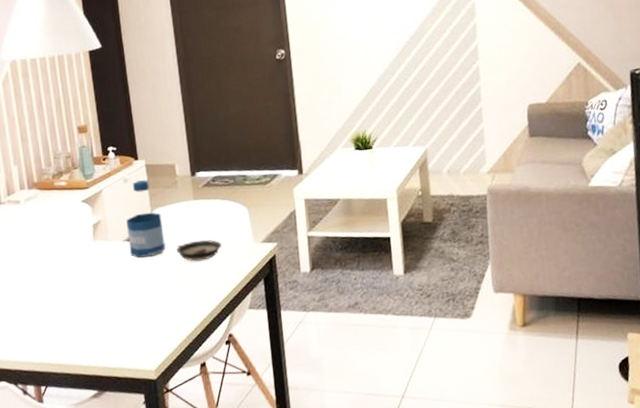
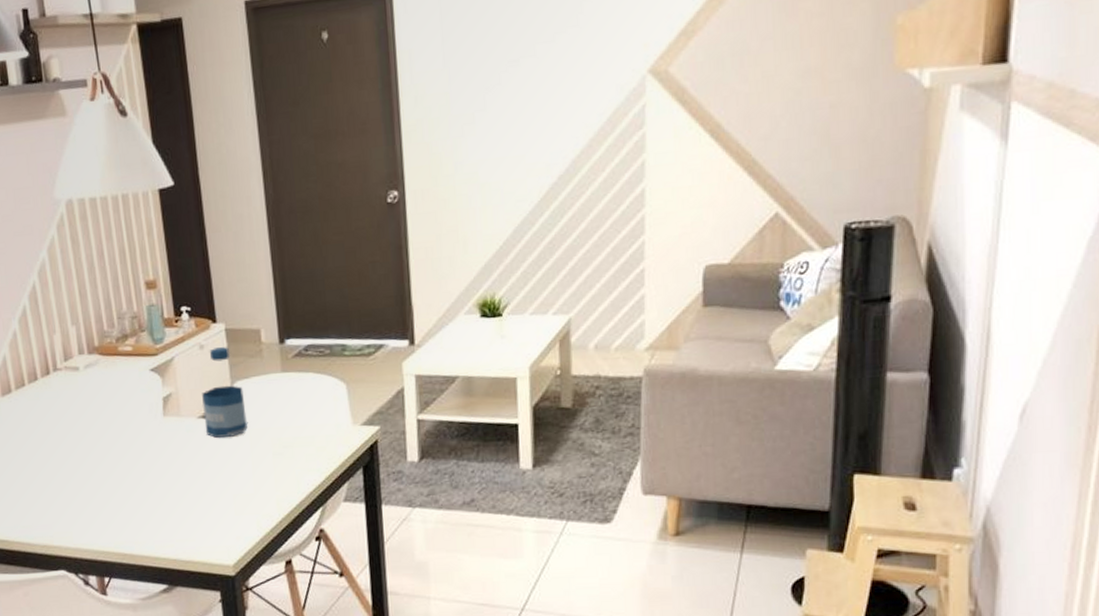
saucer: present [176,239,222,262] -> none [260,419,314,445]

